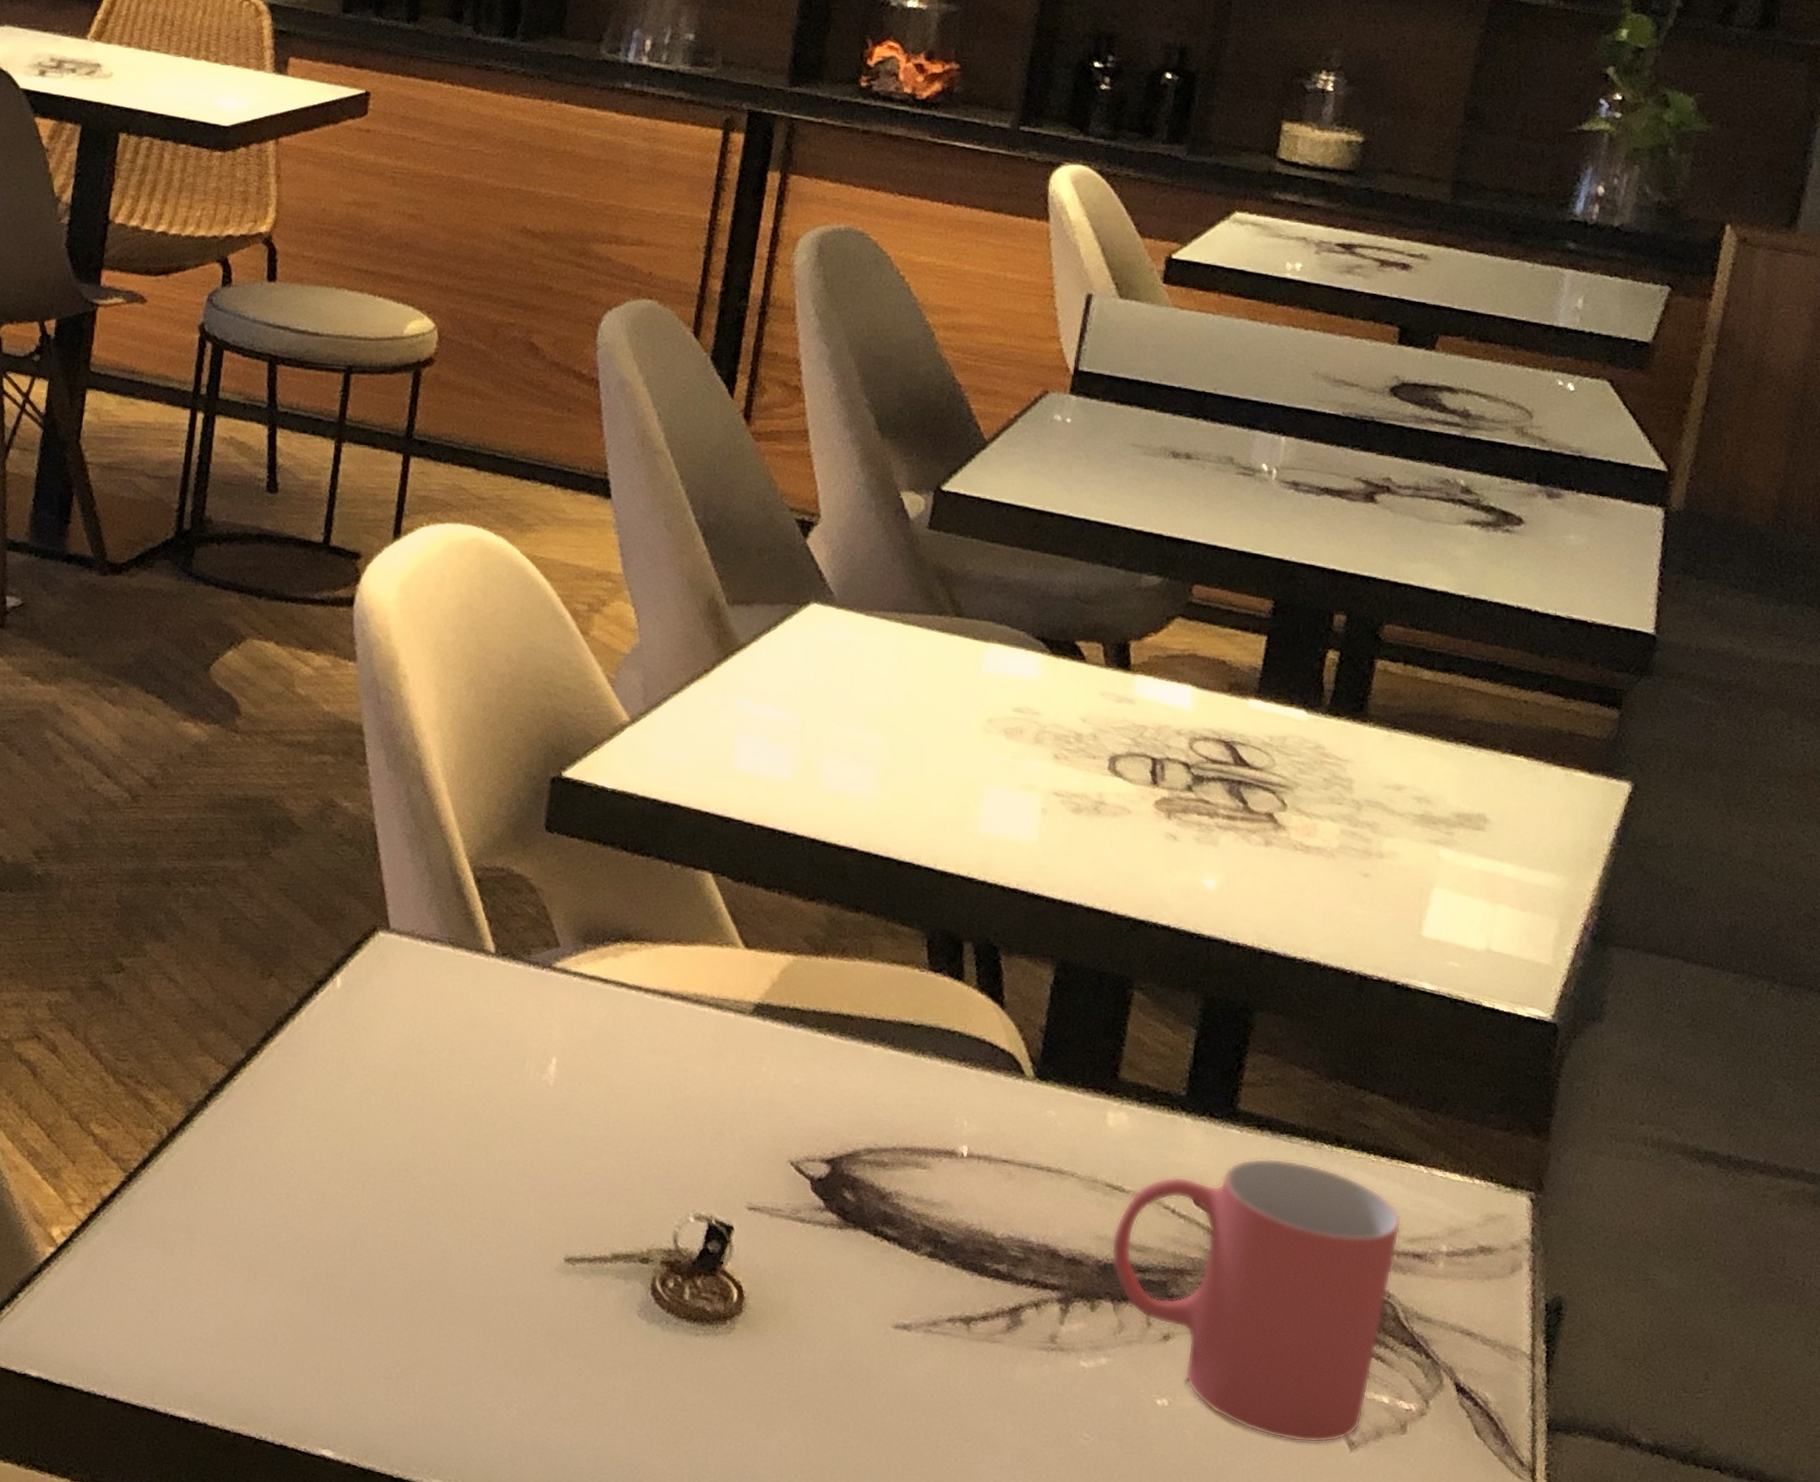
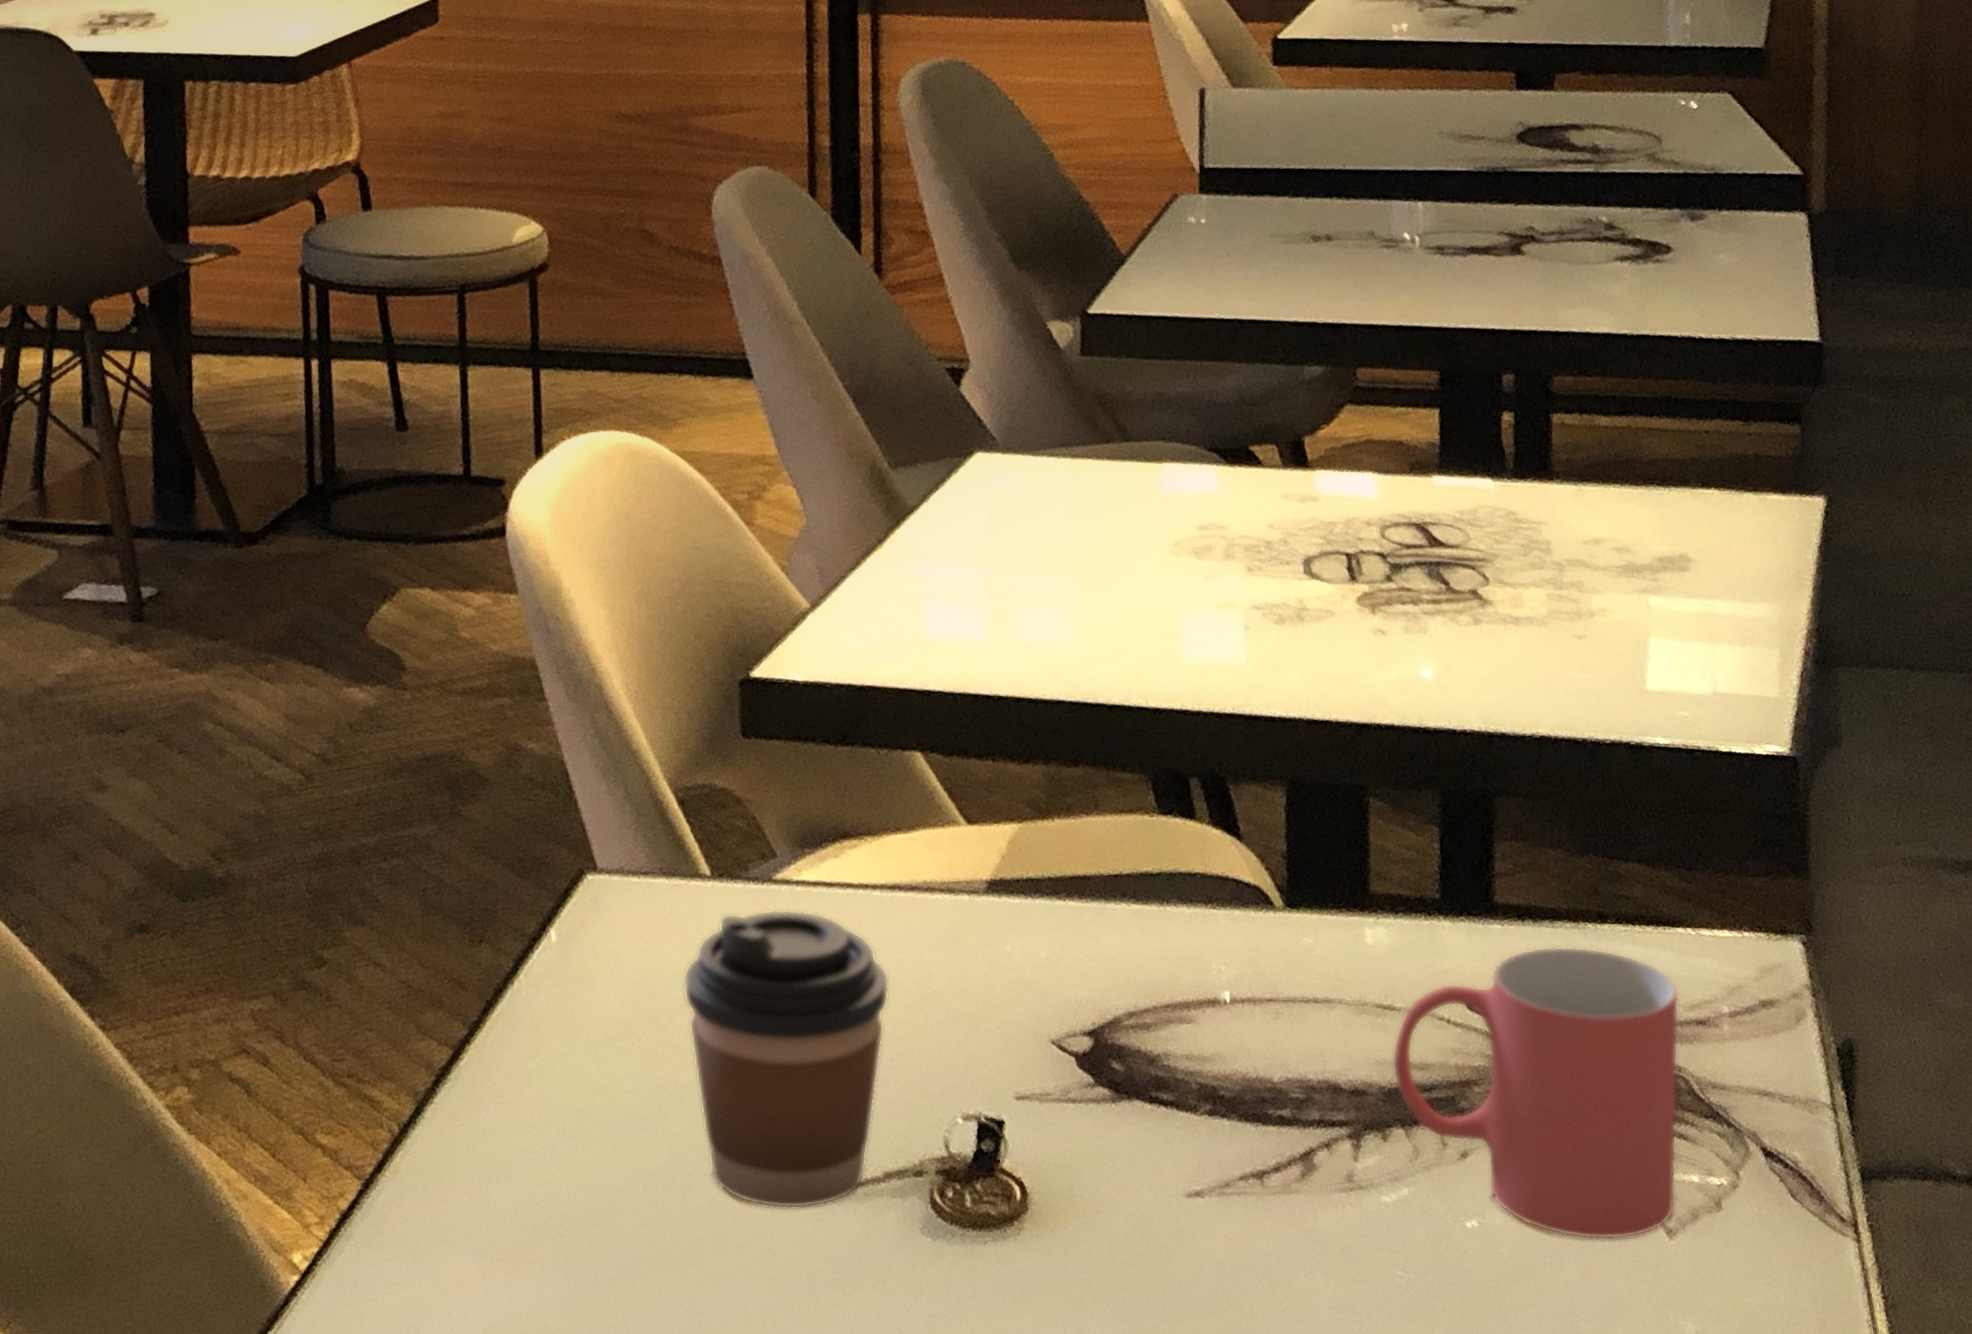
coffee cup: none [450,991,647,1274] -> present [683,909,890,1210]

